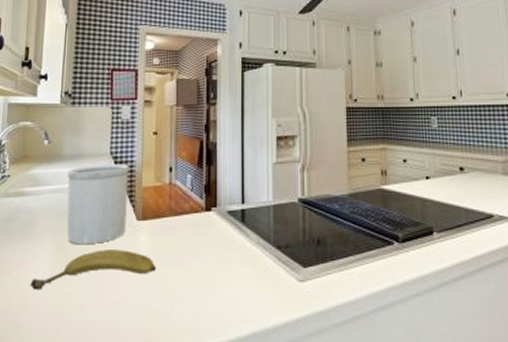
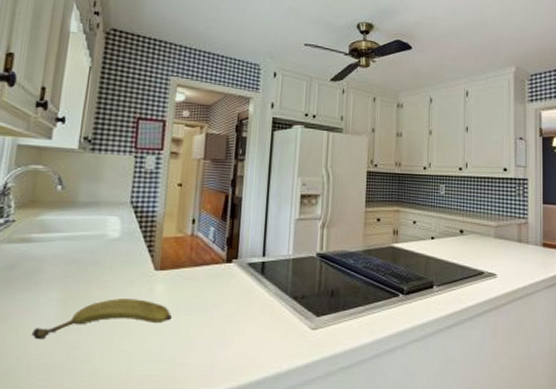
utensil holder: present [66,163,129,245] -> none [77,213,150,294]

